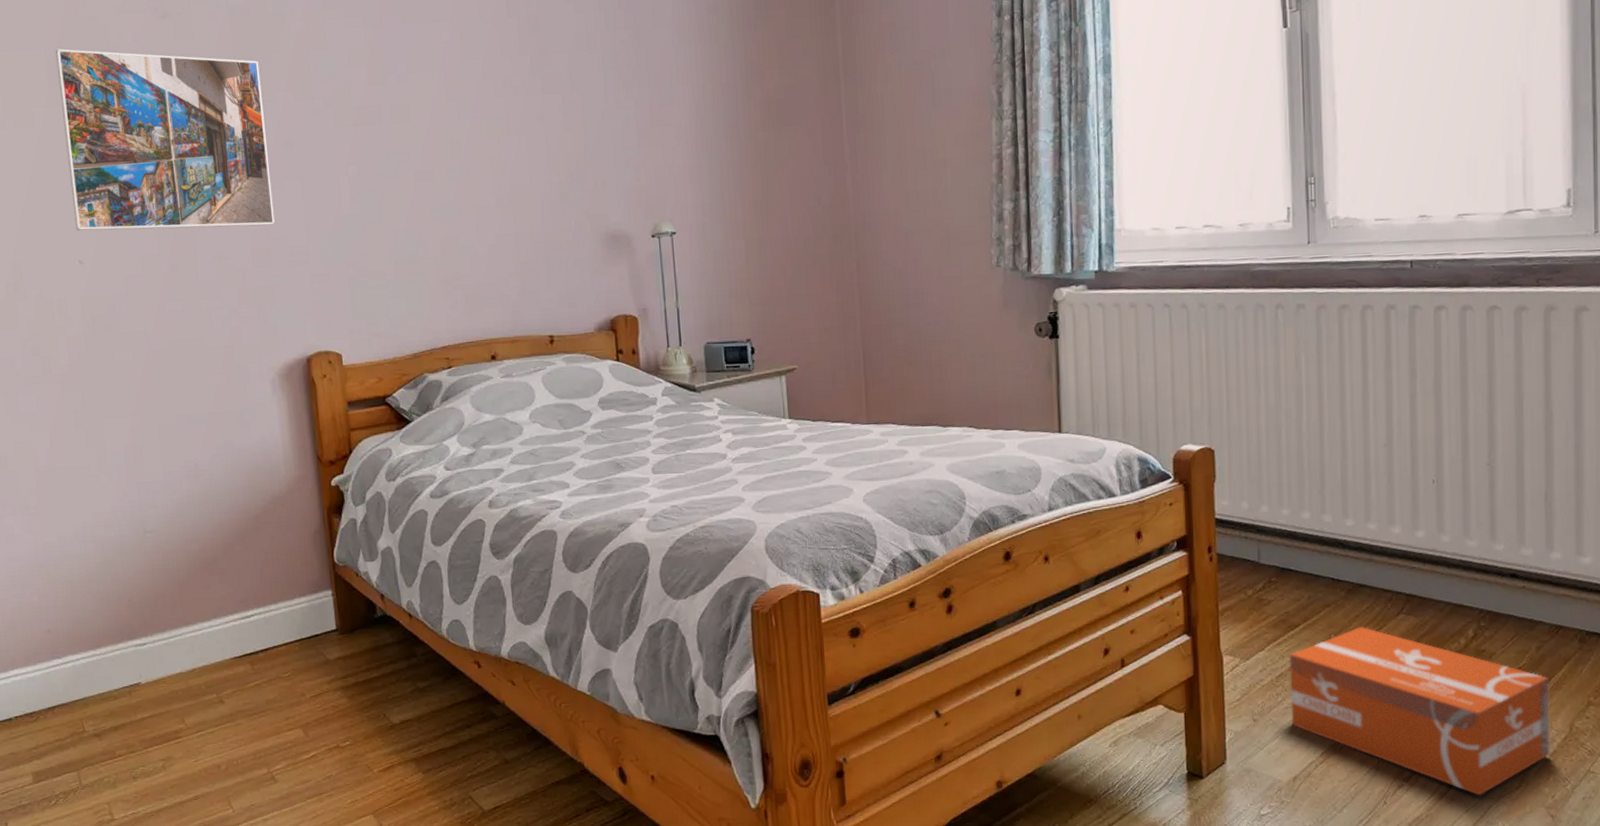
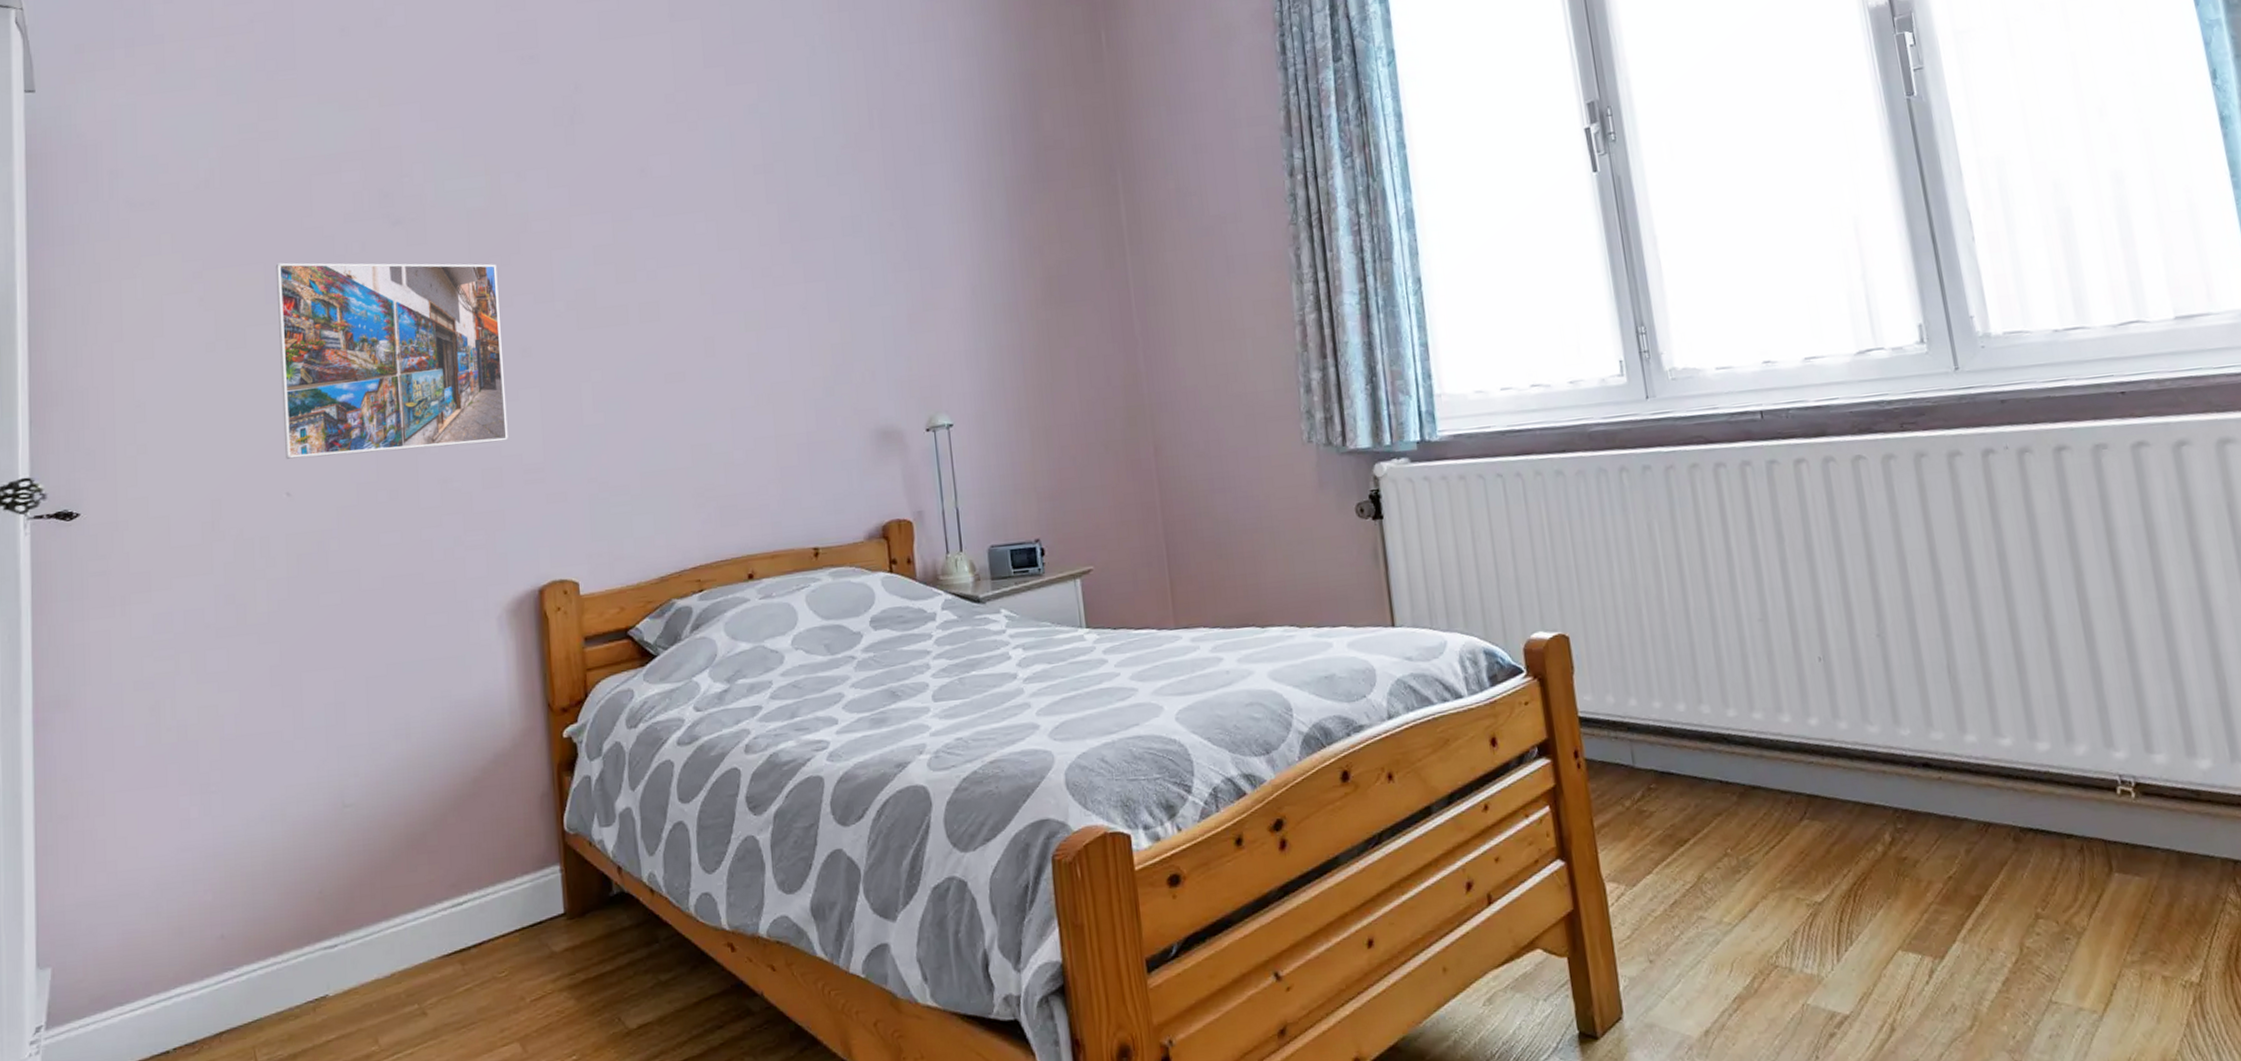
cardboard box: present [1289,626,1550,796] -> none [1682,836,2002,1042]

